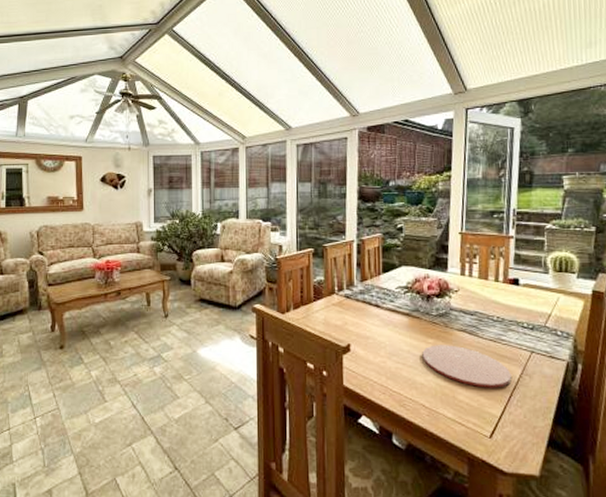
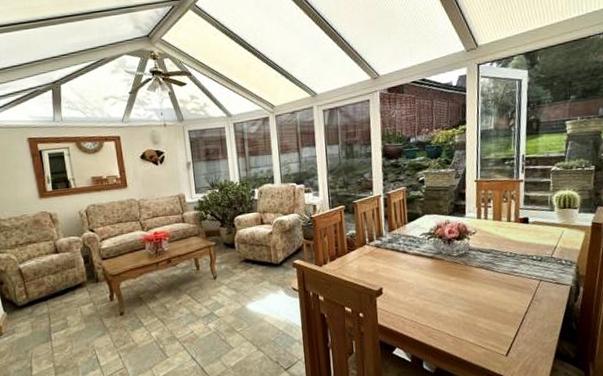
plate: present [422,345,512,388] -> none [446,280,524,315]

